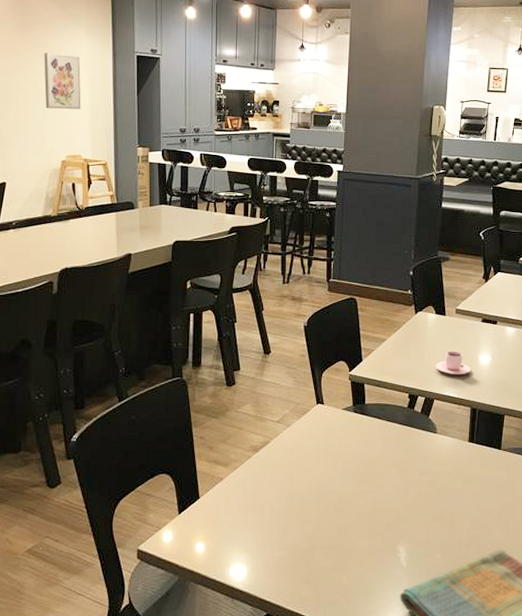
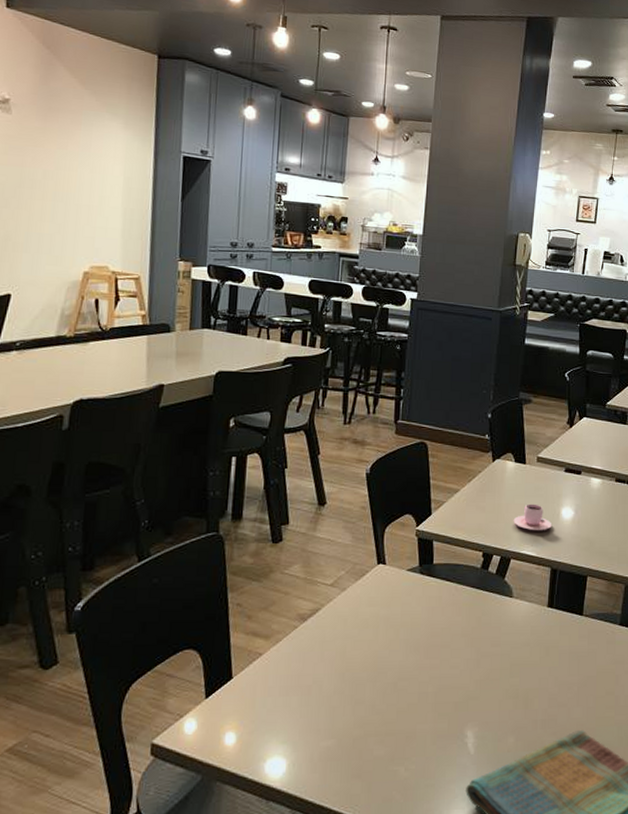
wall art: present [44,53,81,109] -> none [67,145,114,213]

